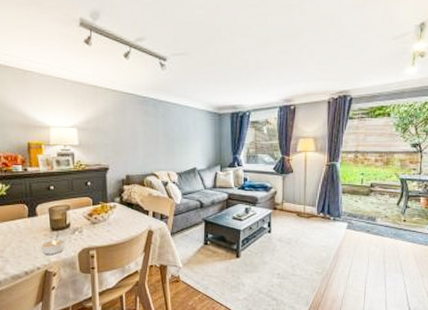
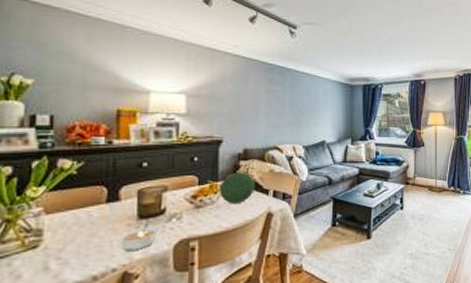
decorative orb: none [109,195,138,221] -> present [220,172,255,203]

